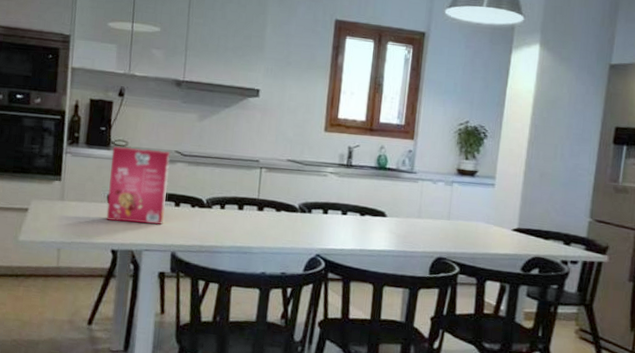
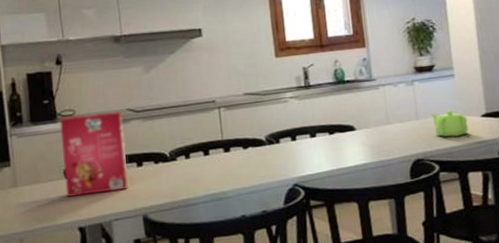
teapot: none [462,215,498,245] -> present [430,110,469,137]

